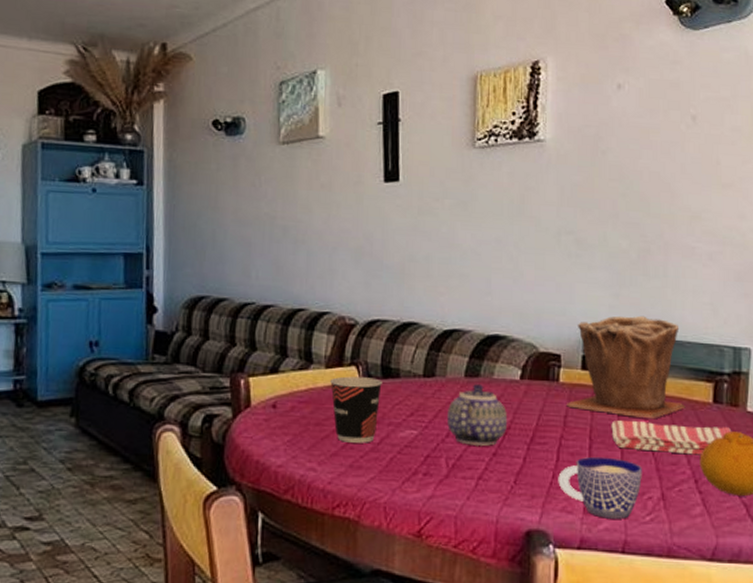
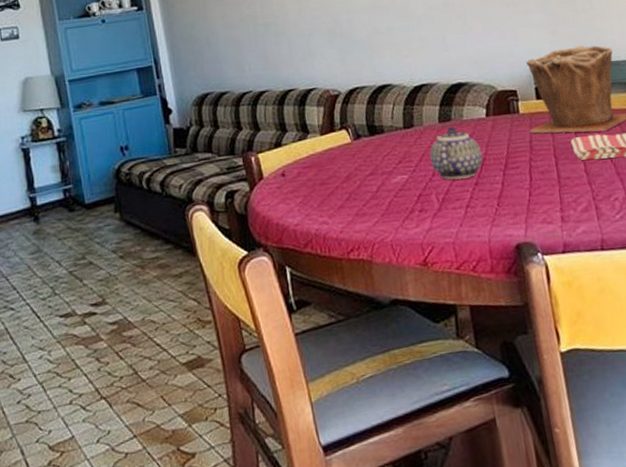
cup: present [330,376,382,443] -> none [326,136,373,196]
cup: present [558,456,642,519] -> none [534,170,607,223]

